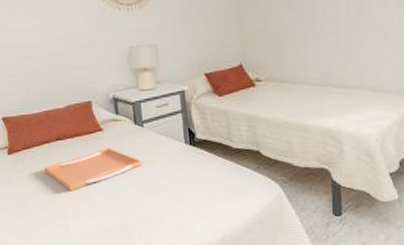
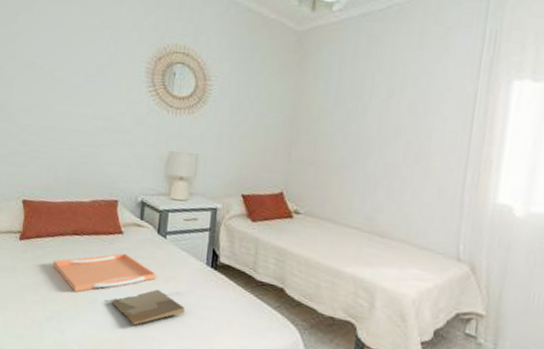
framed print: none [105,173,174,210] -> present [111,289,185,326]

